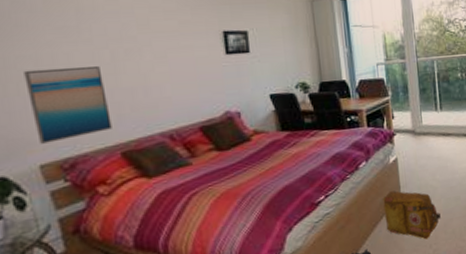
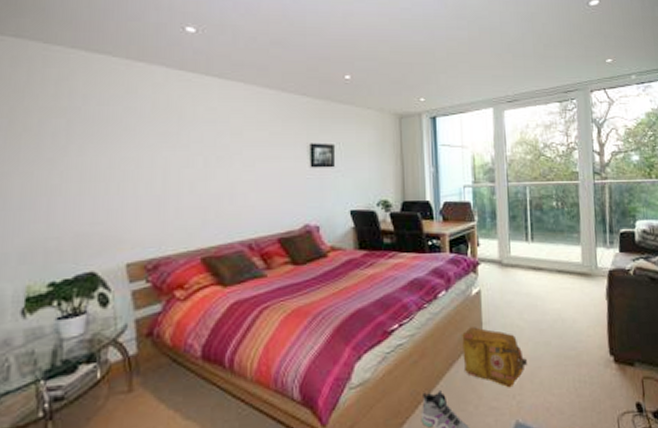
wall art: present [24,65,112,144] -> none [125,170,196,243]

